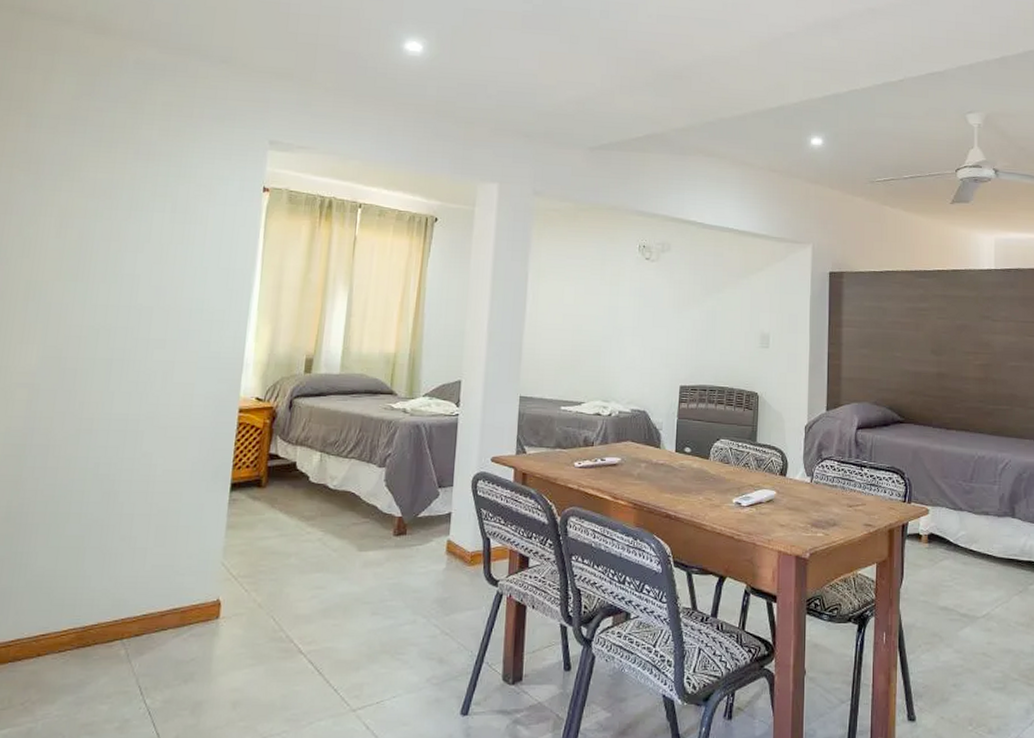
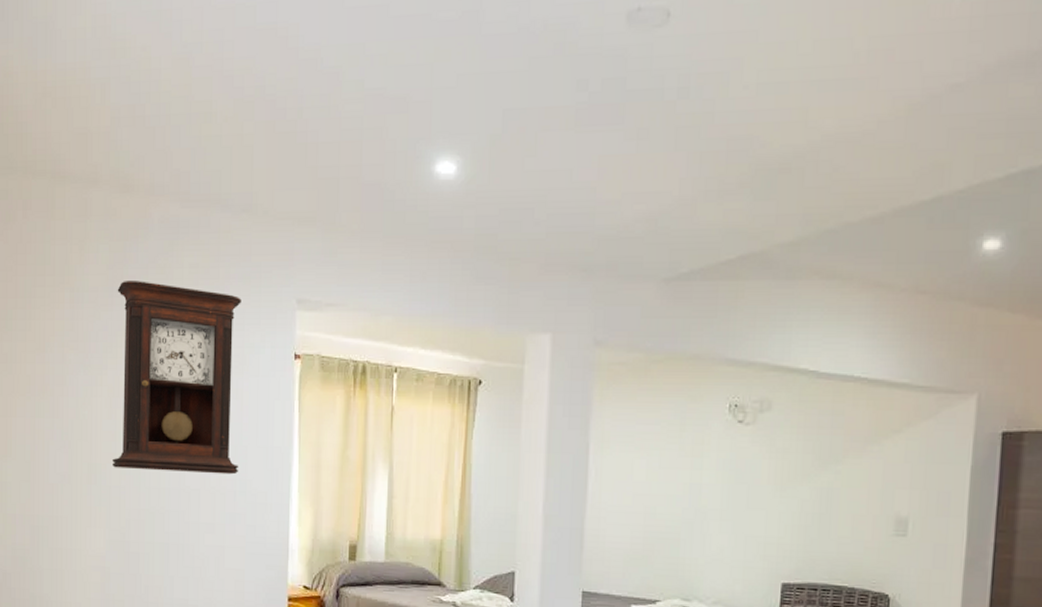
pendulum clock: none [55,111,214,294] -> present [111,281,241,475]

